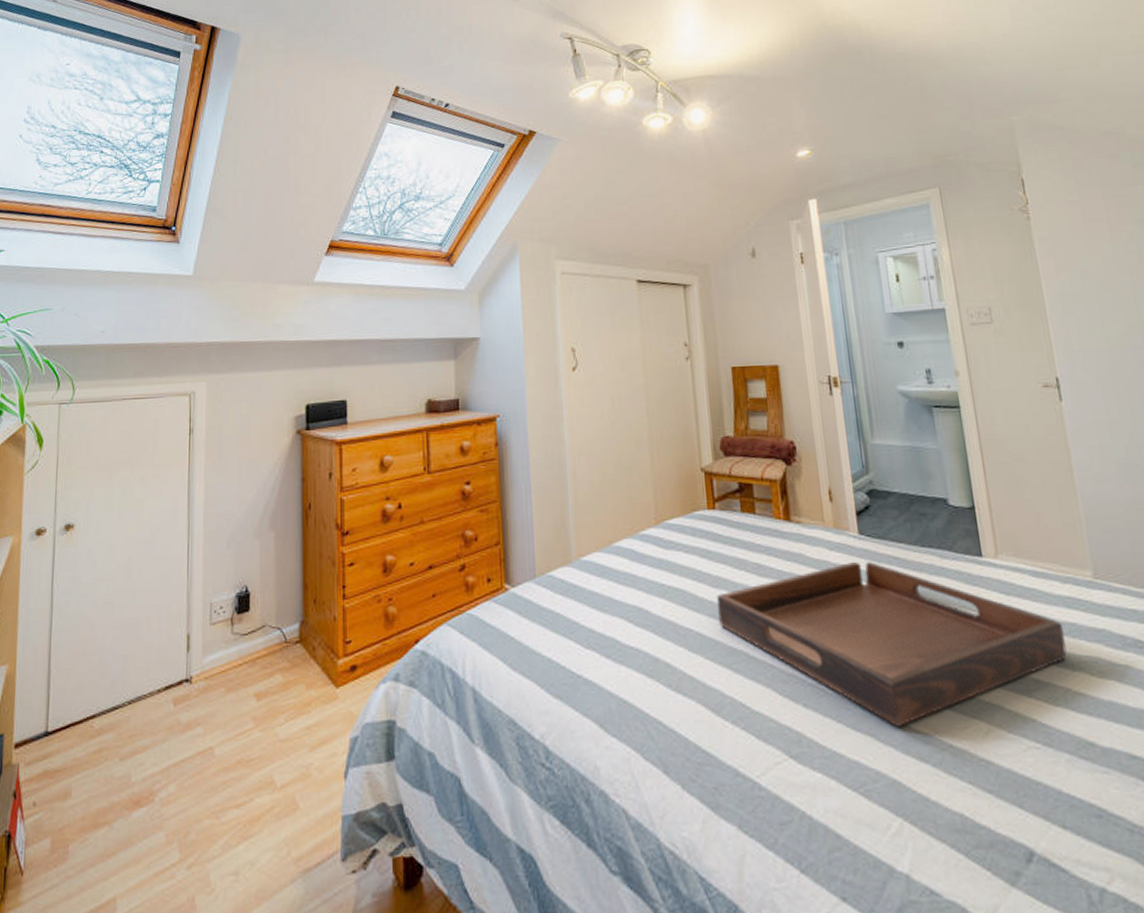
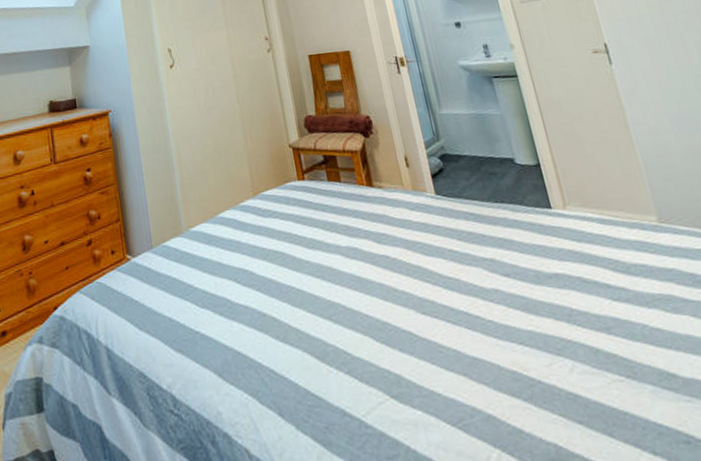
serving tray: present [717,562,1067,726] -> none [313,218,641,366]

